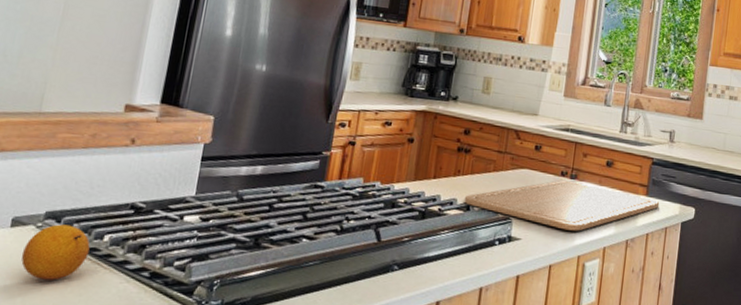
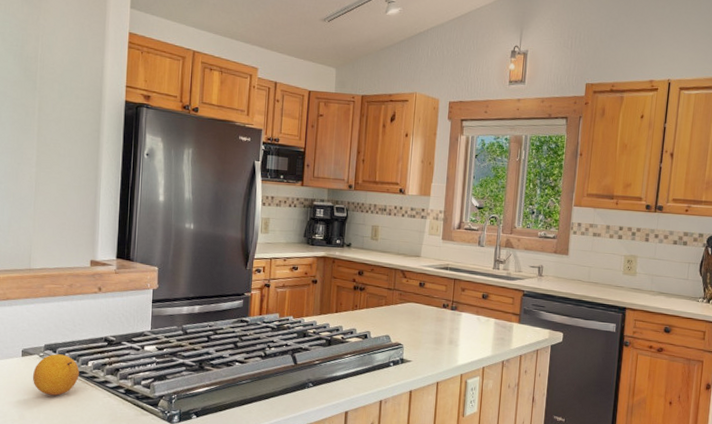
chopping board: present [464,180,660,231] -> none [362,311,531,354]

